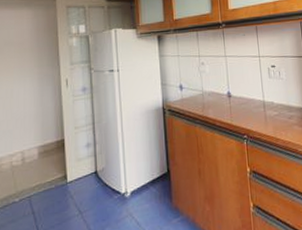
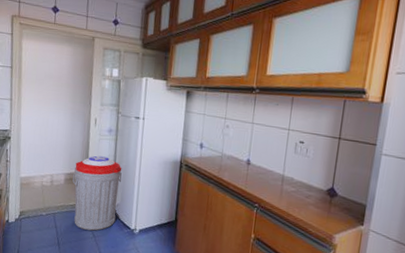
trash can: none [48,118,104,208] -> present [72,155,122,231]

